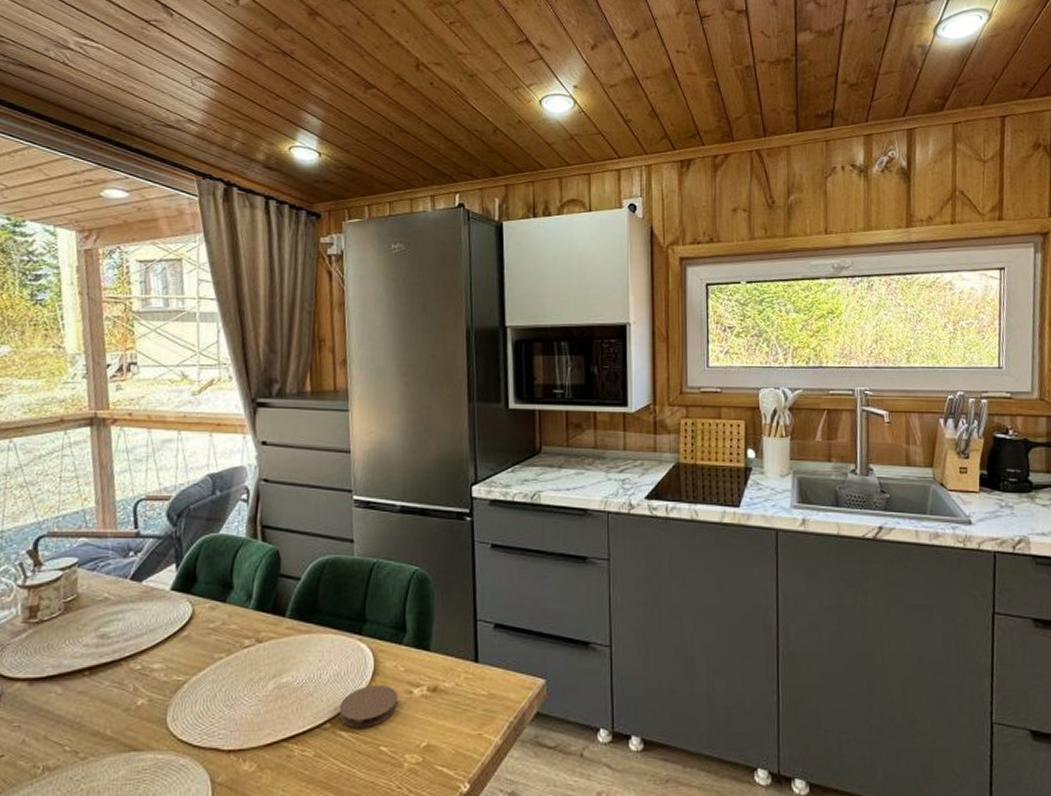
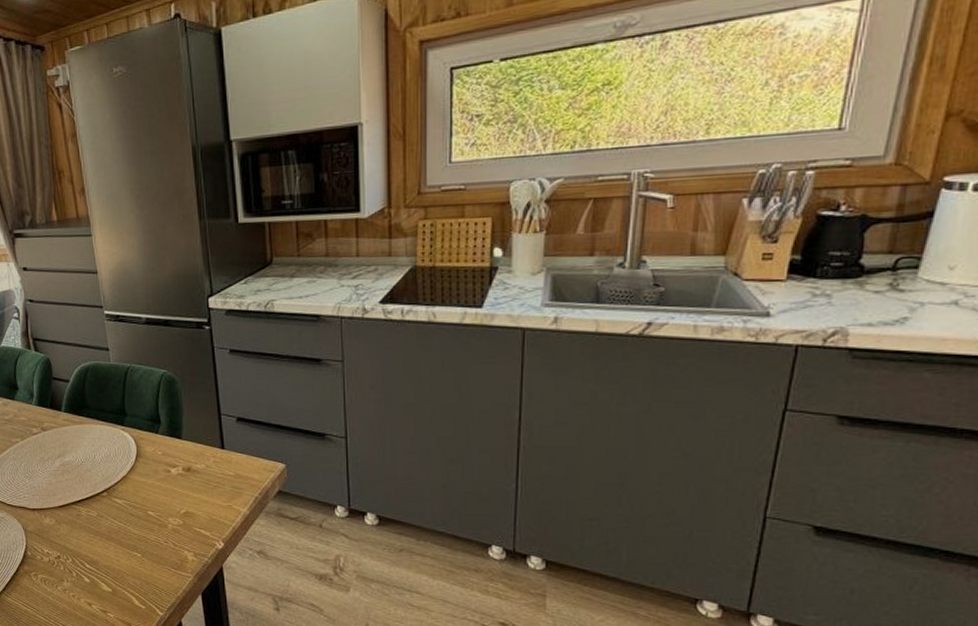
coaster: present [338,684,398,728] -> none [112,464,159,497]

